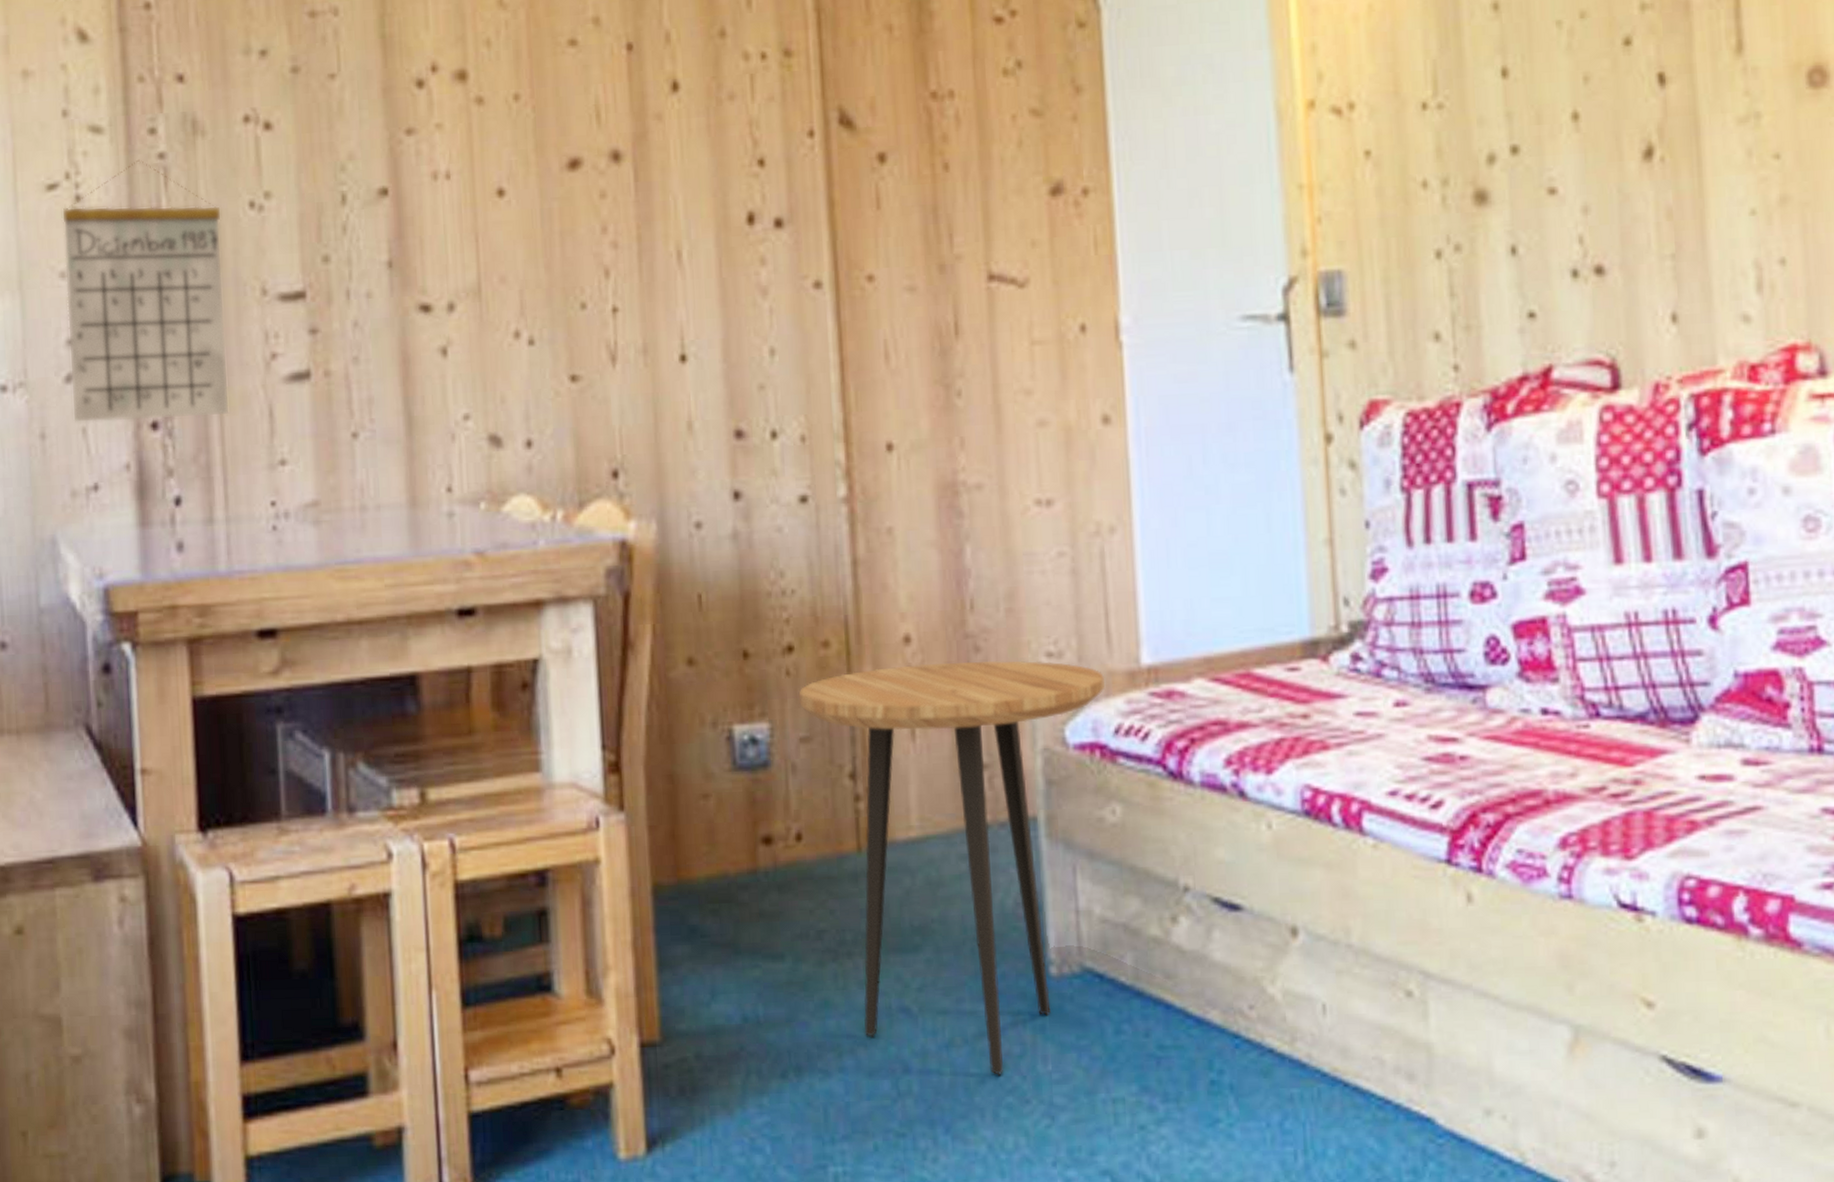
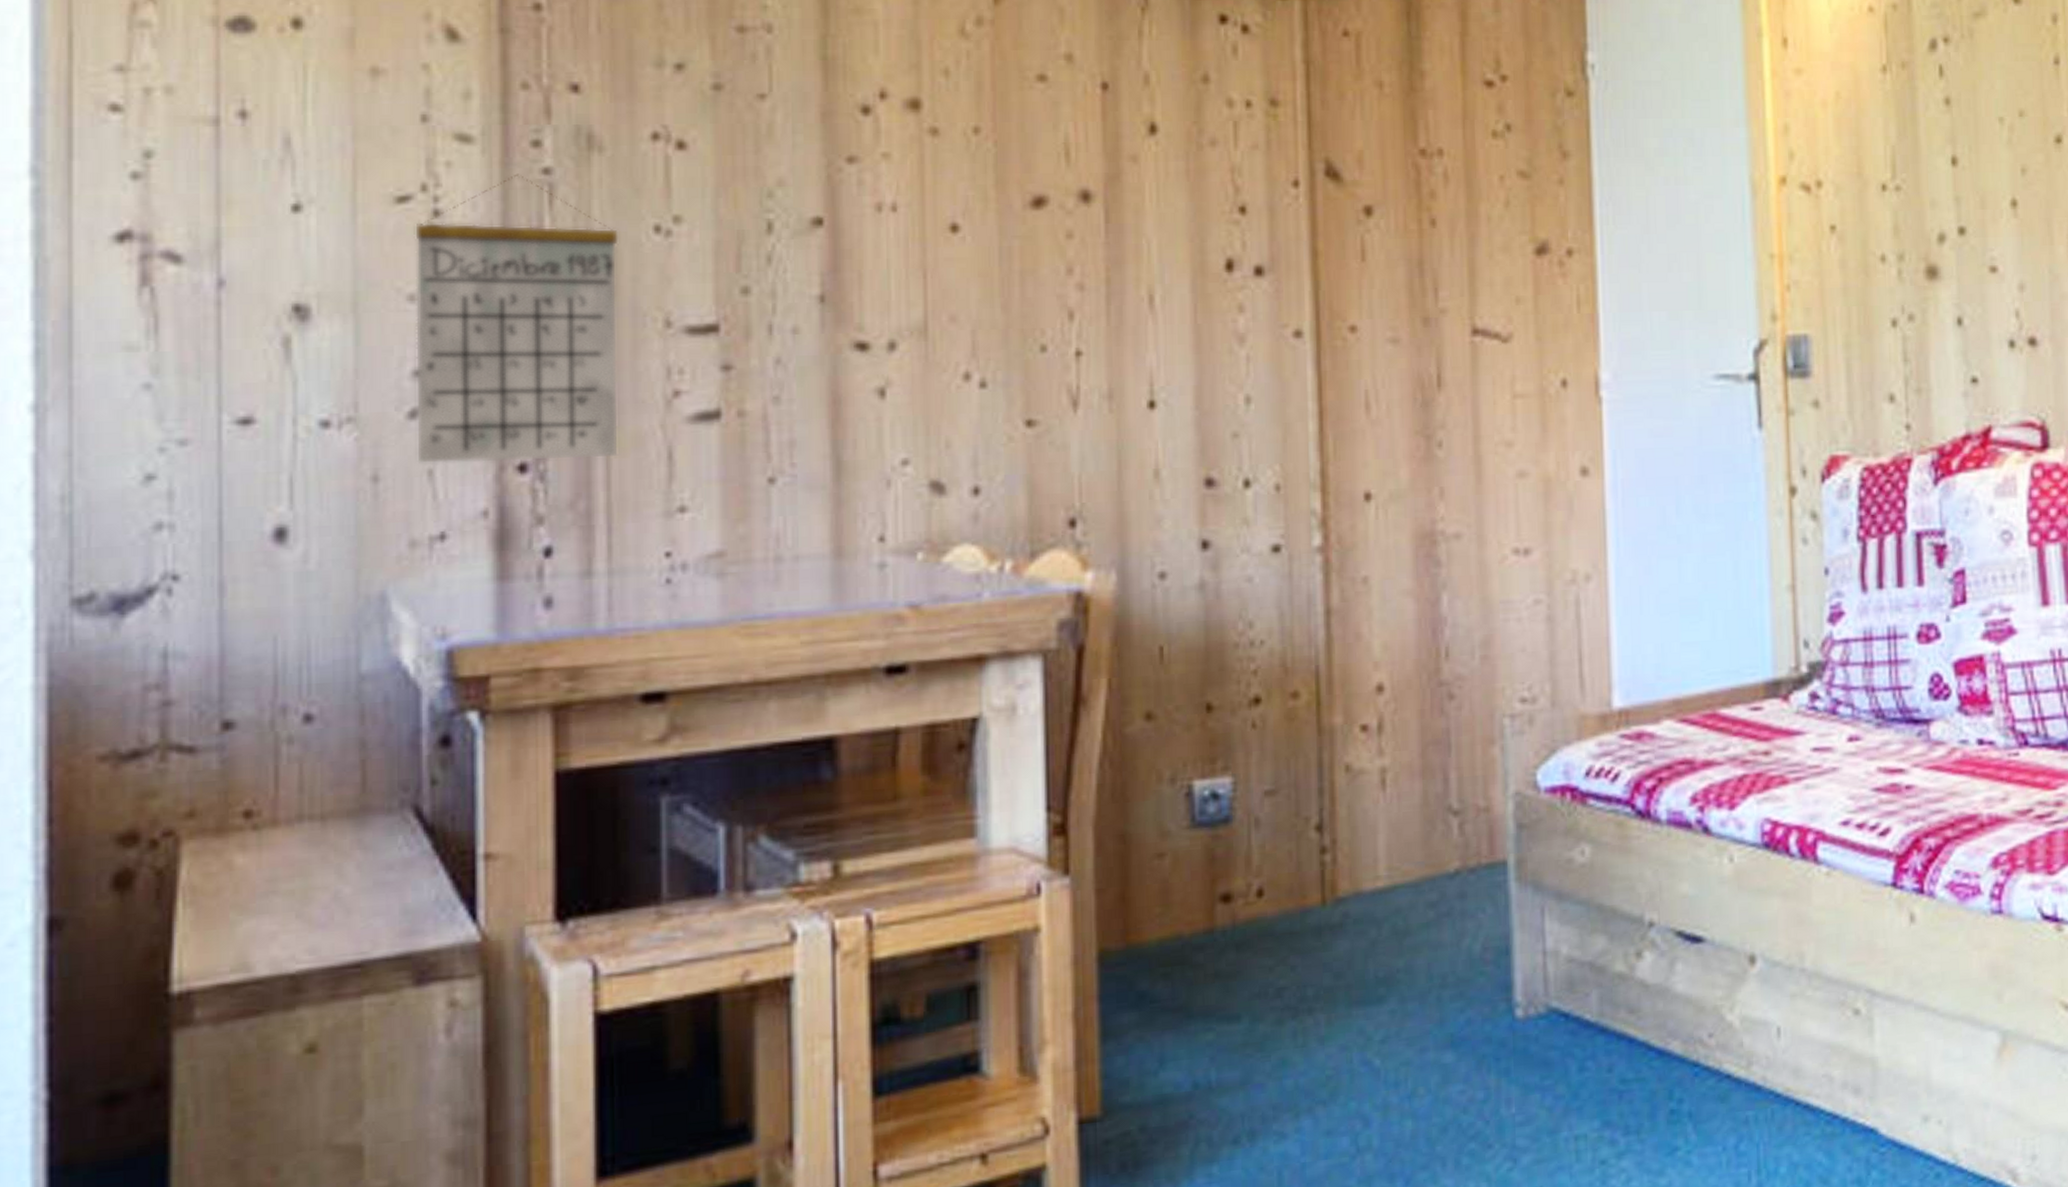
side table: present [798,660,1105,1075] -> none [1264,707,1578,1122]

